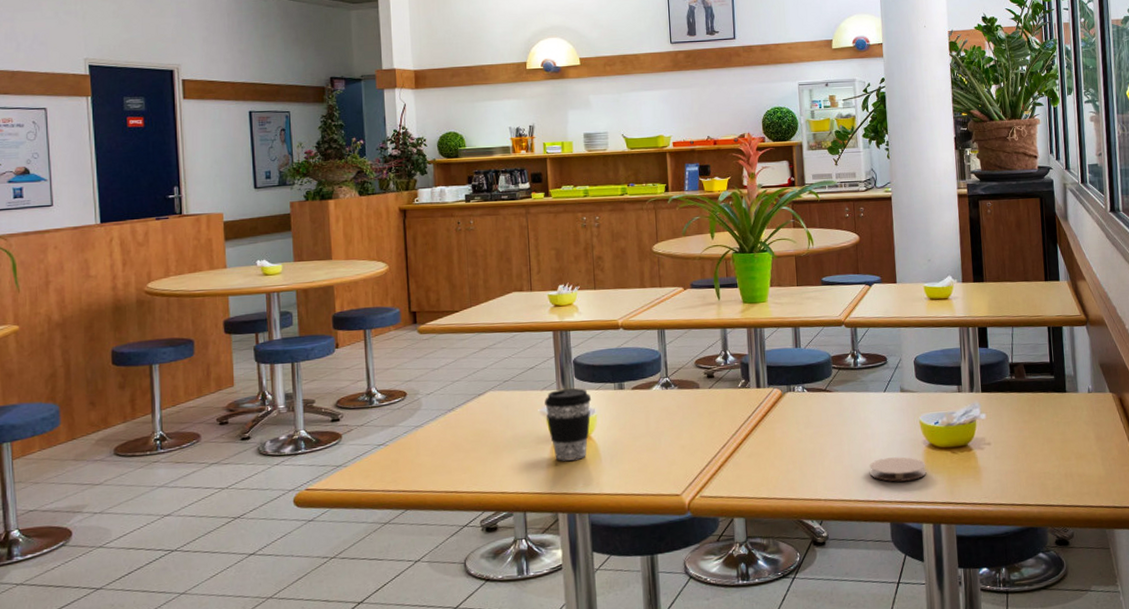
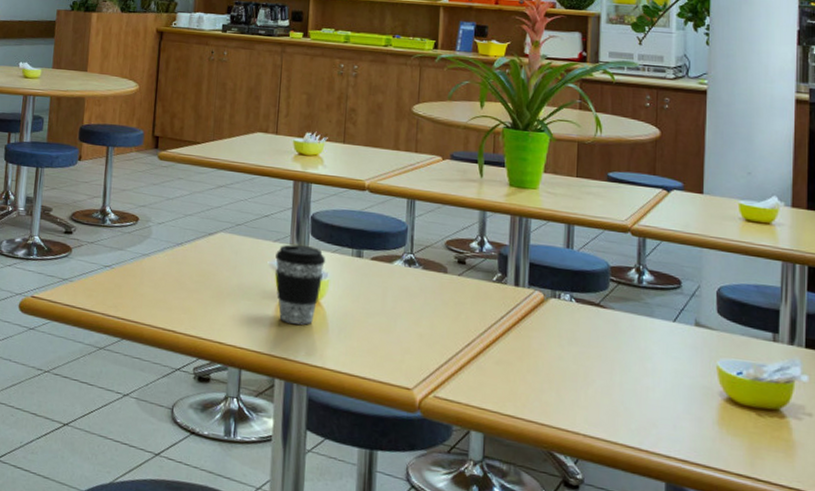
coaster: present [870,456,927,482] -> none [645,401,720,438]

